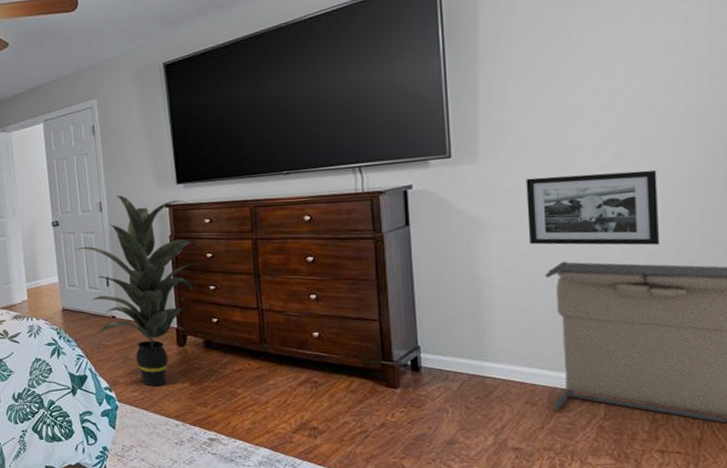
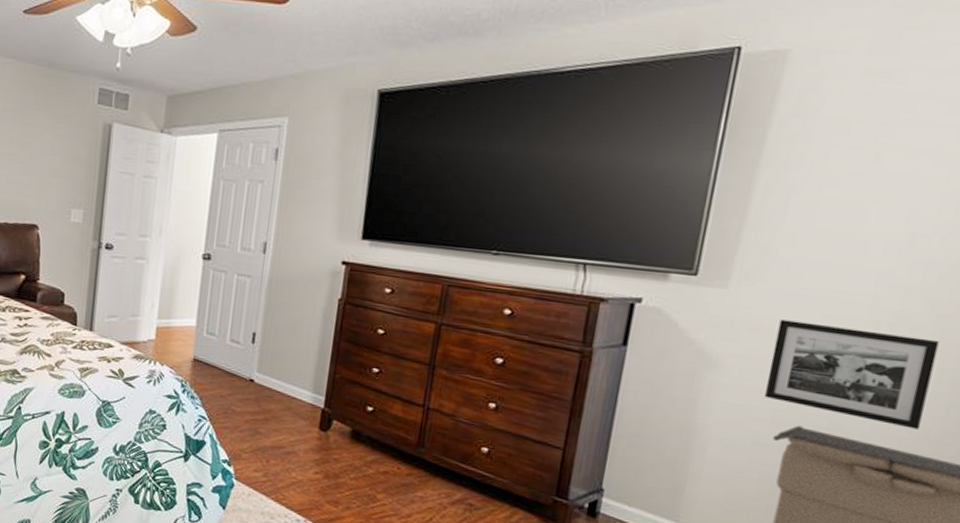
indoor plant: present [74,195,202,387] -> none [222,239,375,472]

